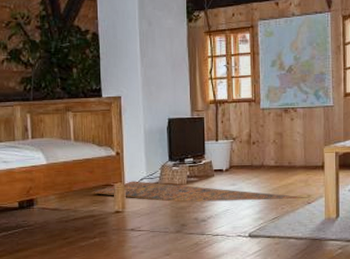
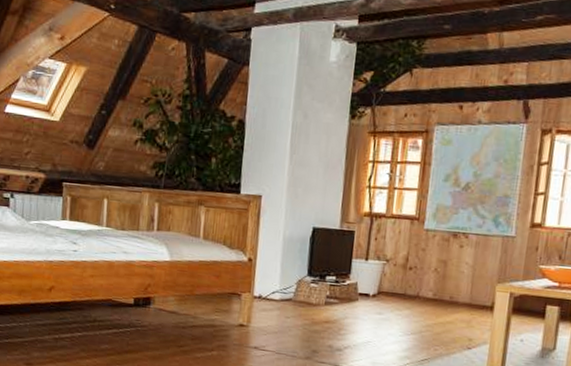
rug: present [91,181,309,203] -> none [215,292,470,342]

